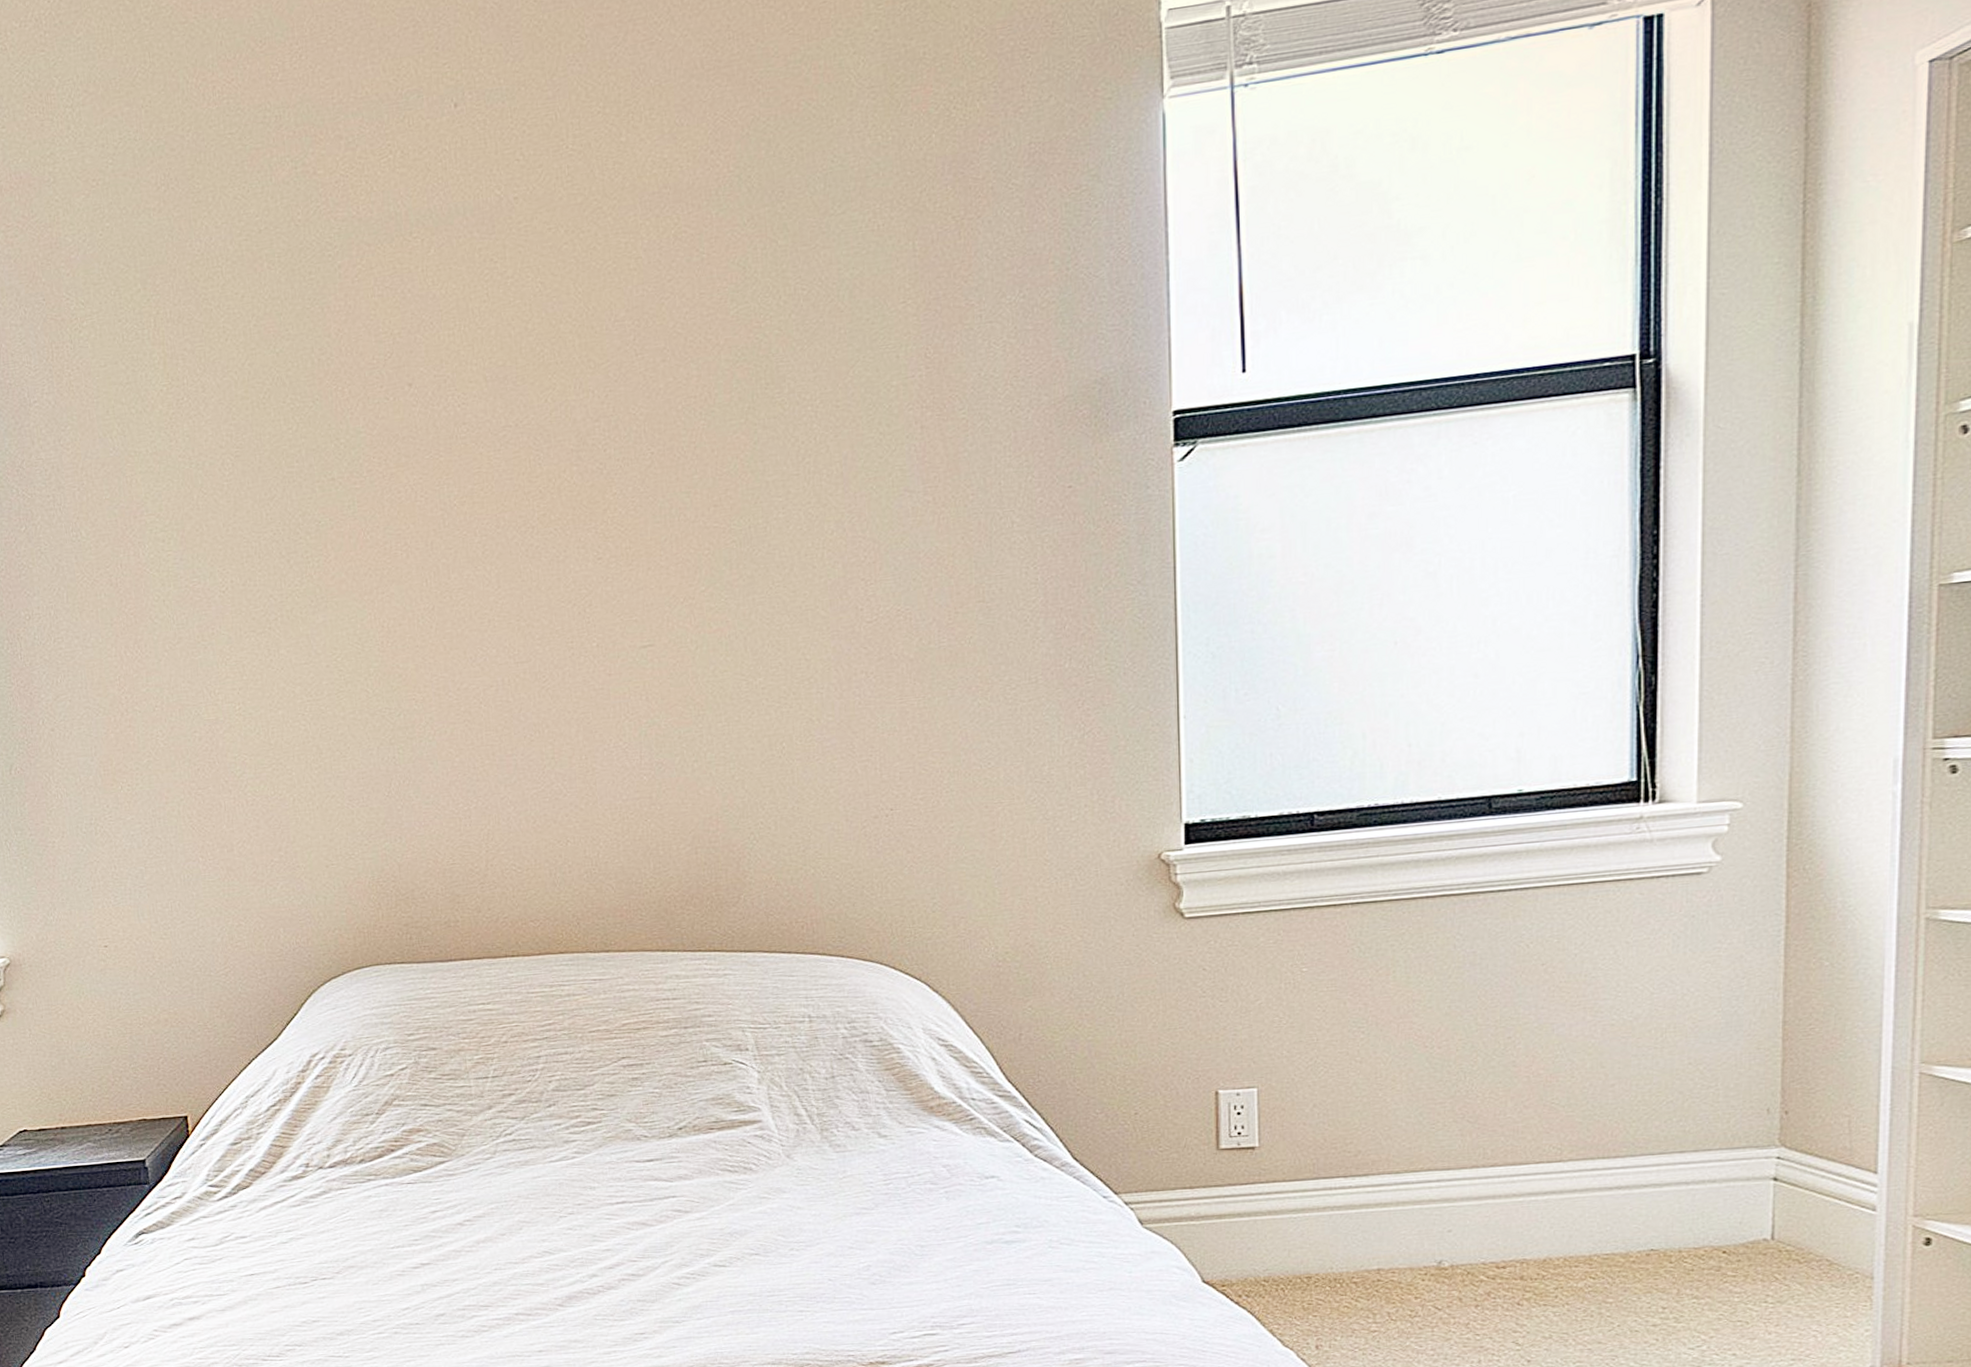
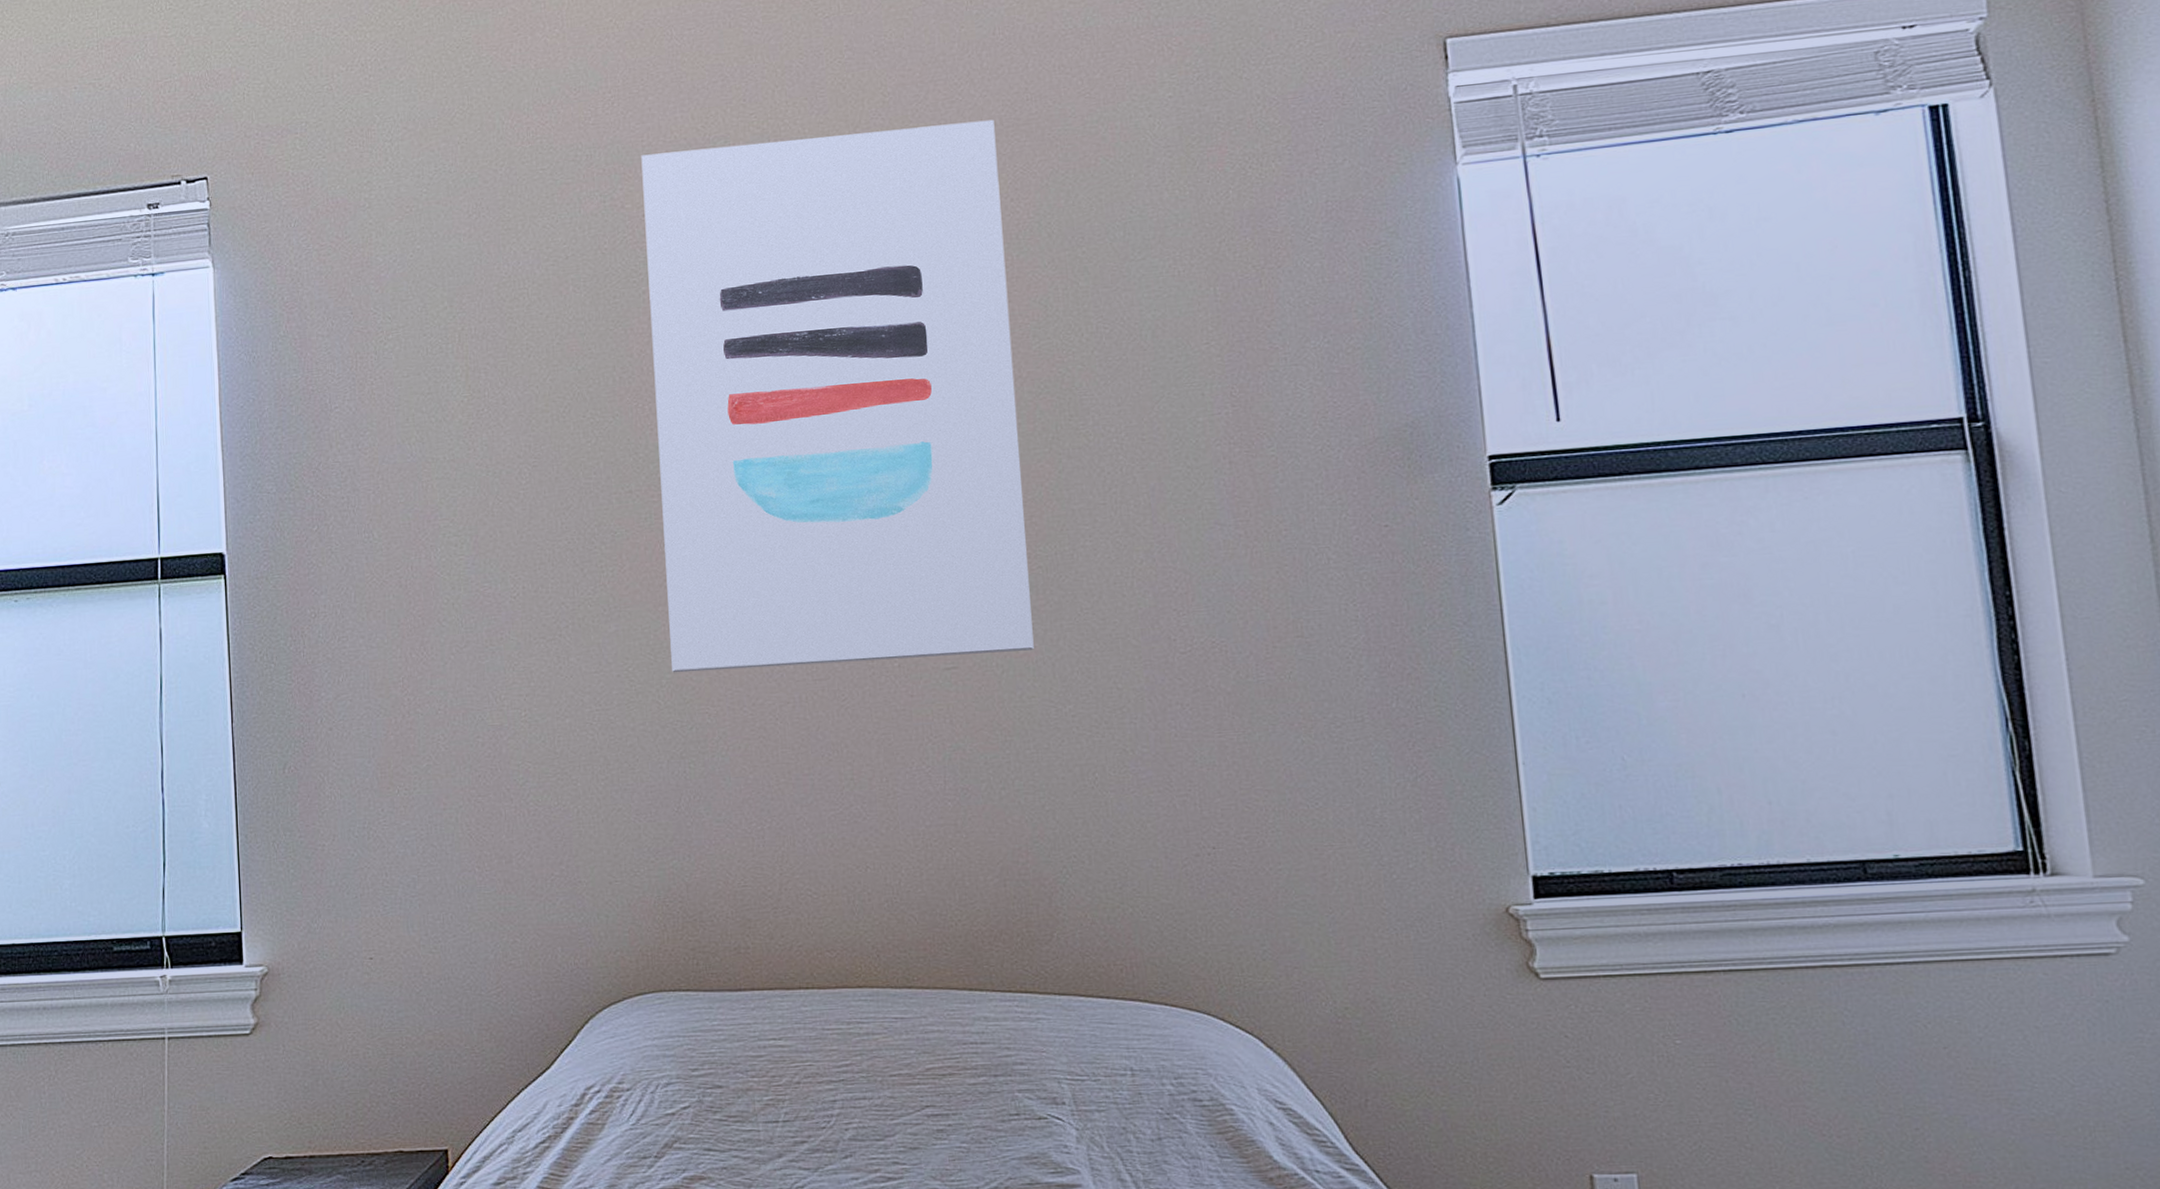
wall art: none [332,62,727,662] -> present [641,119,1034,673]

